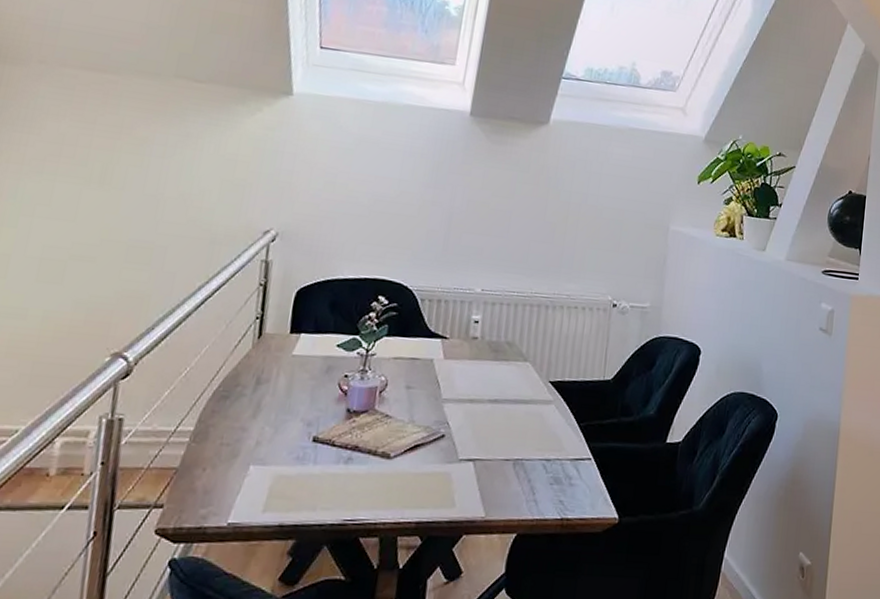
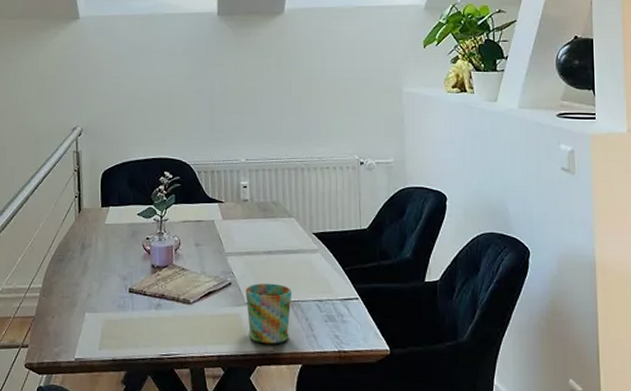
mug: none [457,437,517,509] -> present [245,283,292,344]

